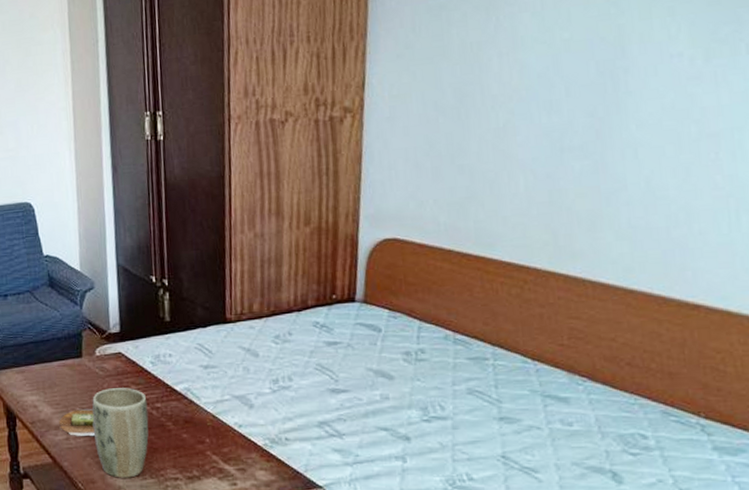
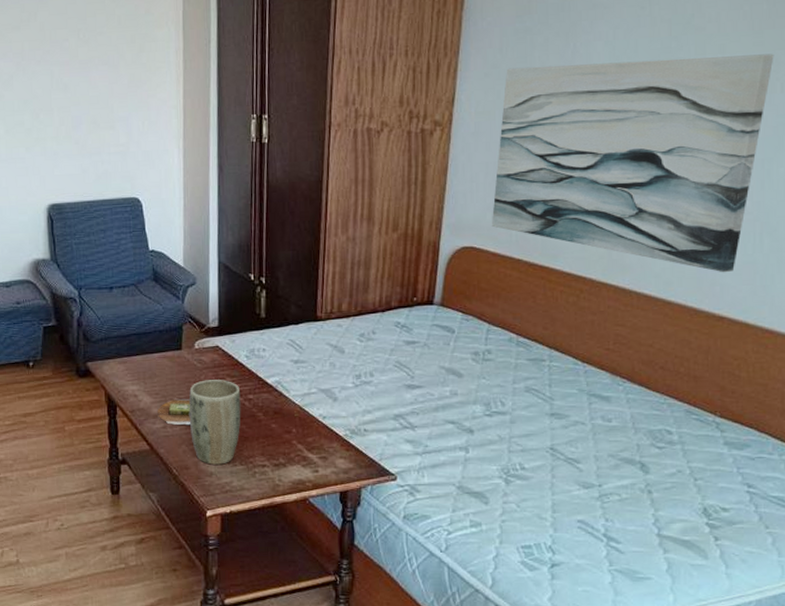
wall art: none [415,12,735,256] -> present [491,53,774,273]

